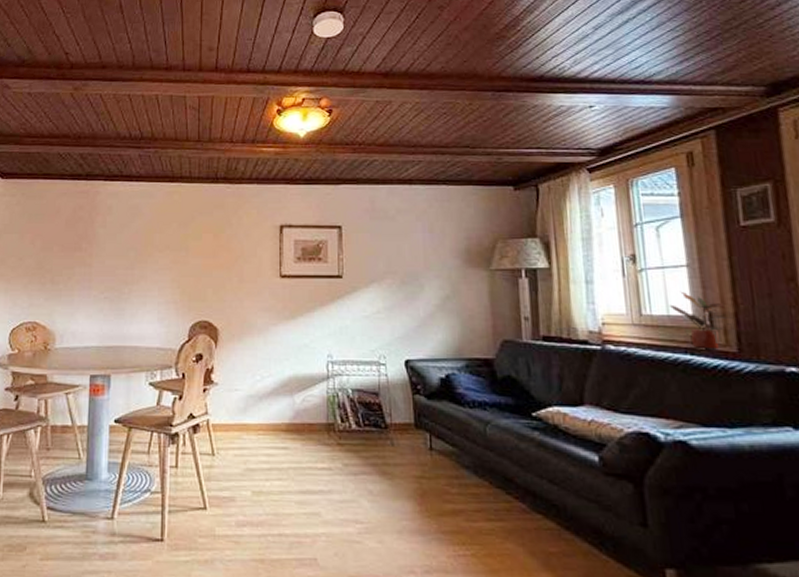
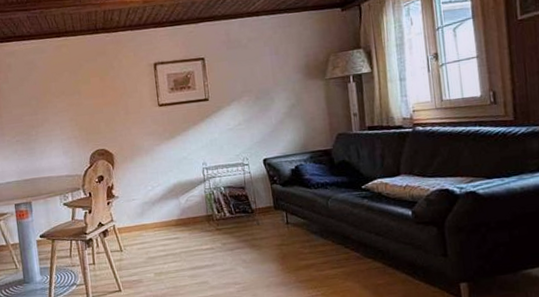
potted plant: present [669,292,726,350] -> none [463,78,505,121]

